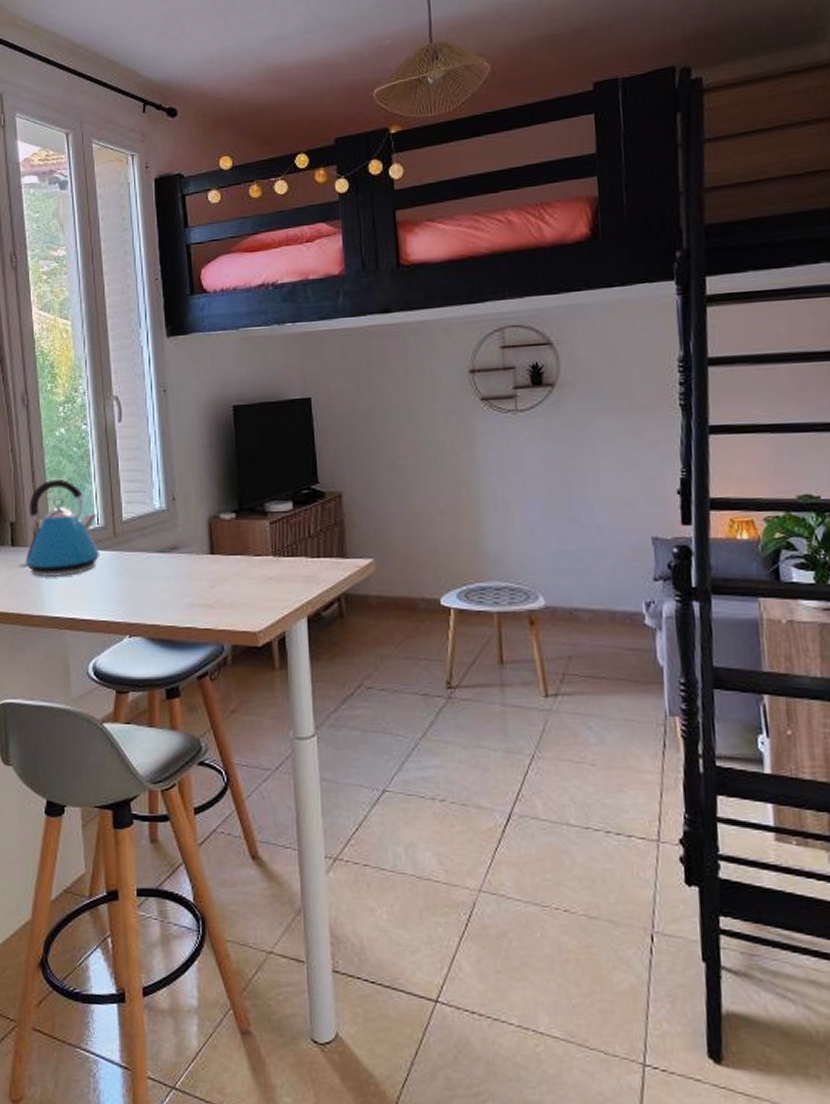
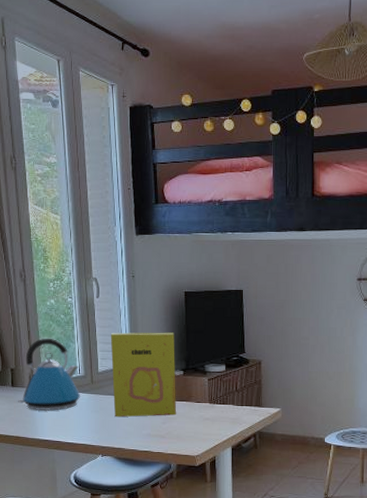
cereal box: none [137,461,229,582] -> present [110,332,177,417]

